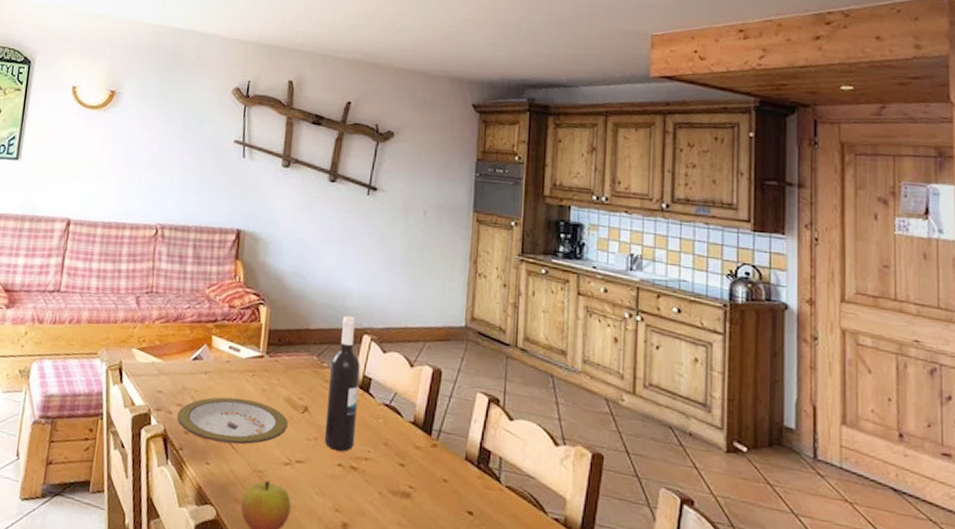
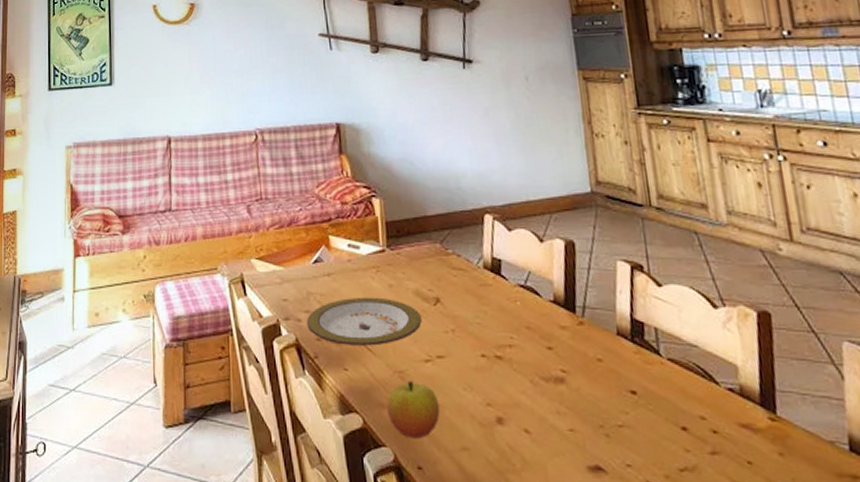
wine bottle: present [324,315,360,452] -> none [455,196,495,341]

